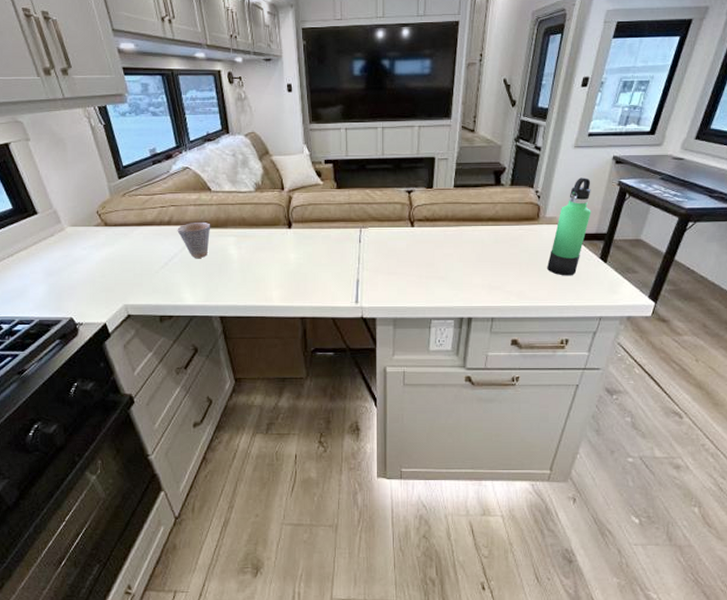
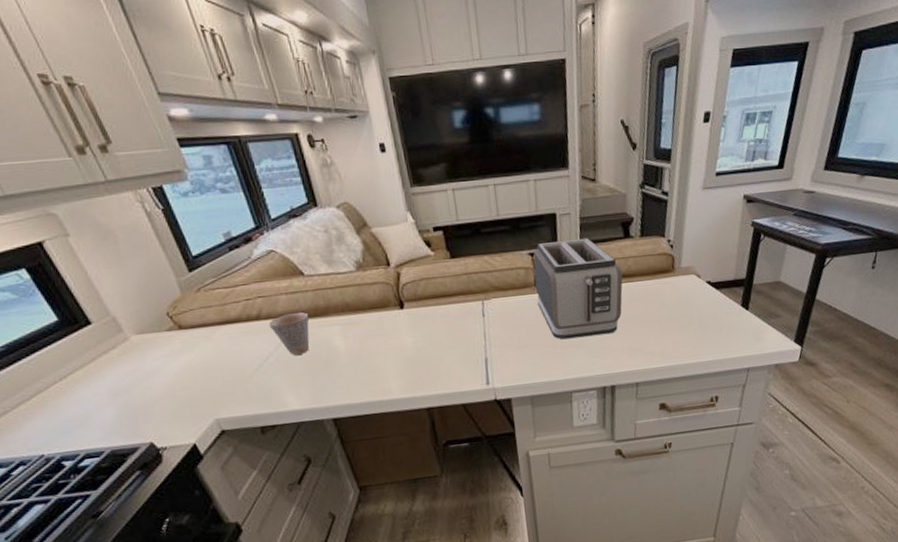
toaster: none [409,182,489,271] -> present [533,238,623,340]
thermos bottle: present [547,178,591,276] -> none [688,221,728,329]

